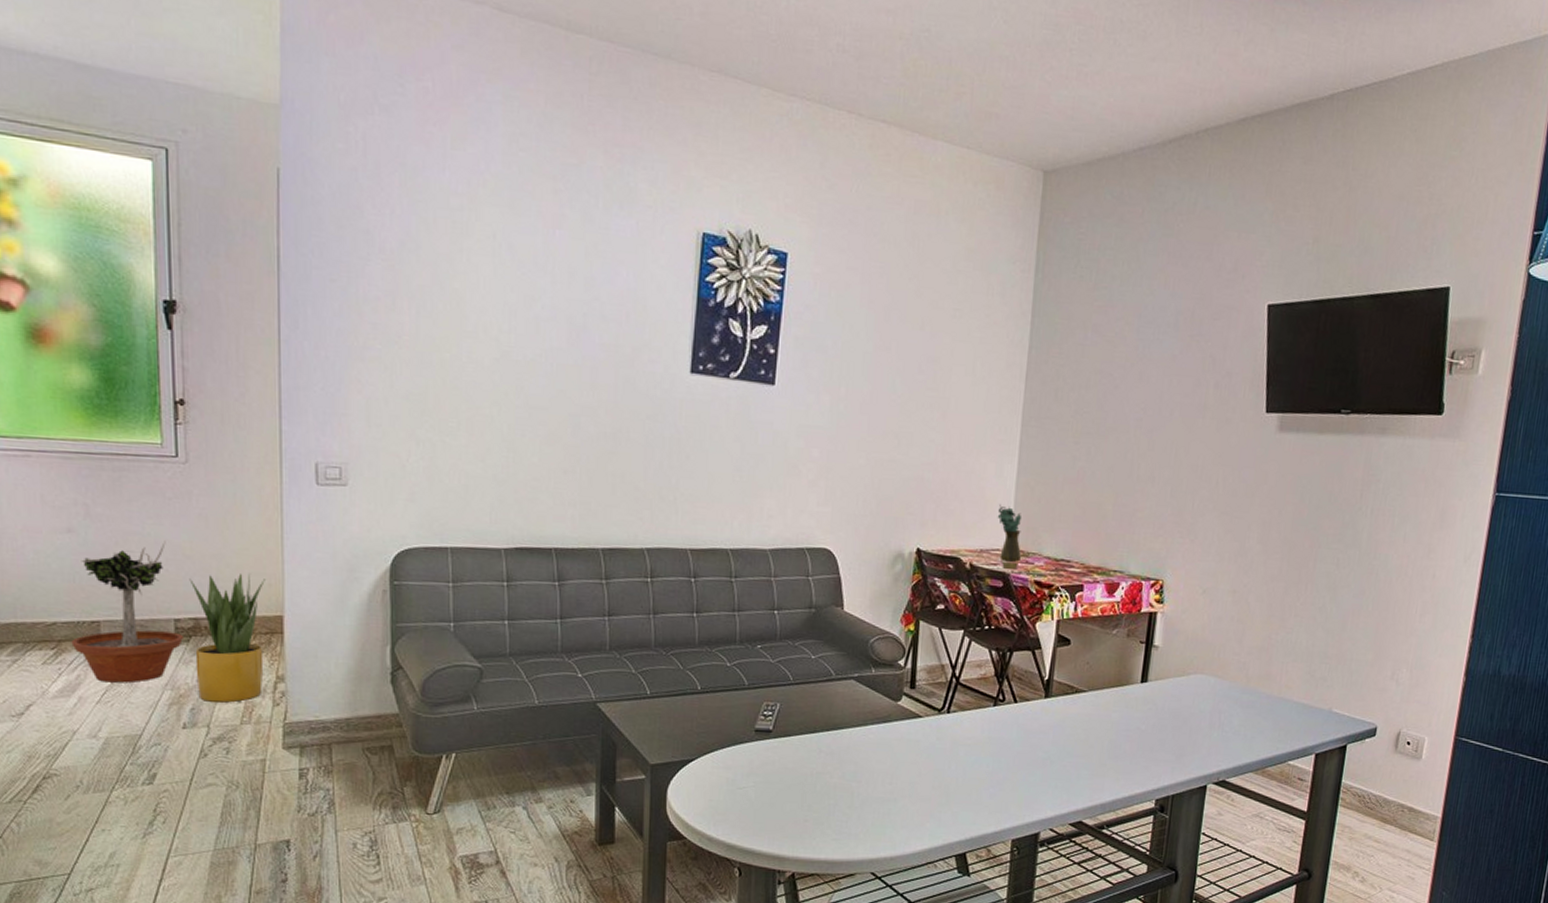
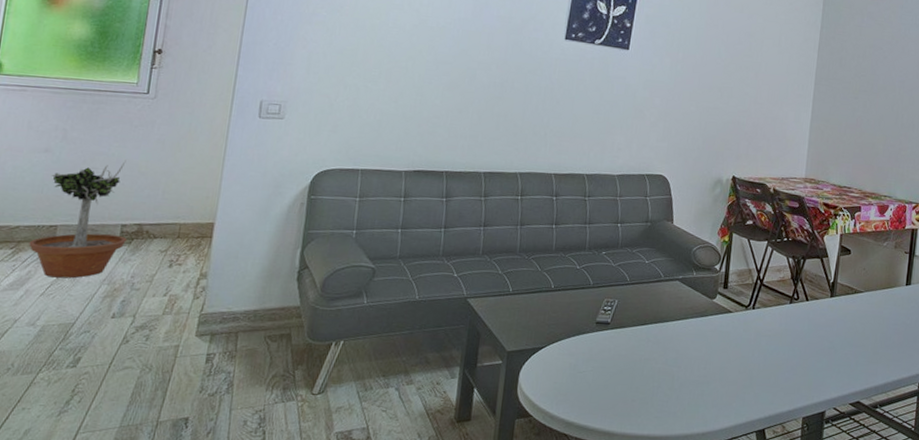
planter: present [189,572,265,703] -> none [130,187,204,296]
vase: present [997,503,1022,569] -> none [795,142,814,194]

